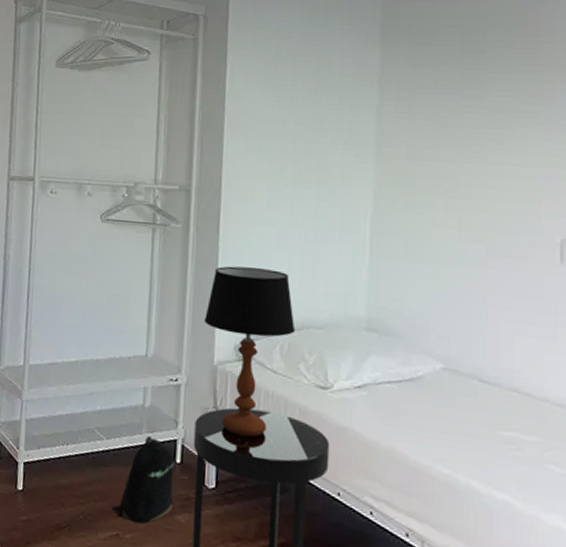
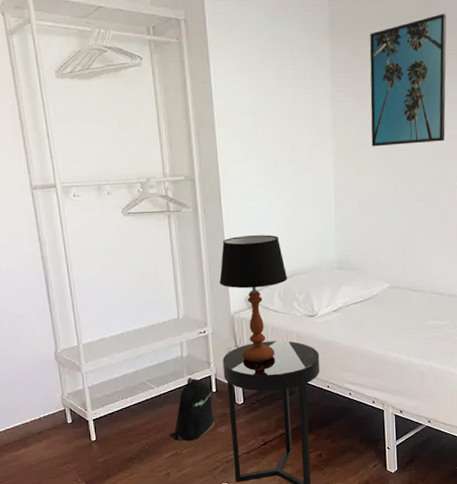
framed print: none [429,22,549,181] -> present [369,14,447,147]

